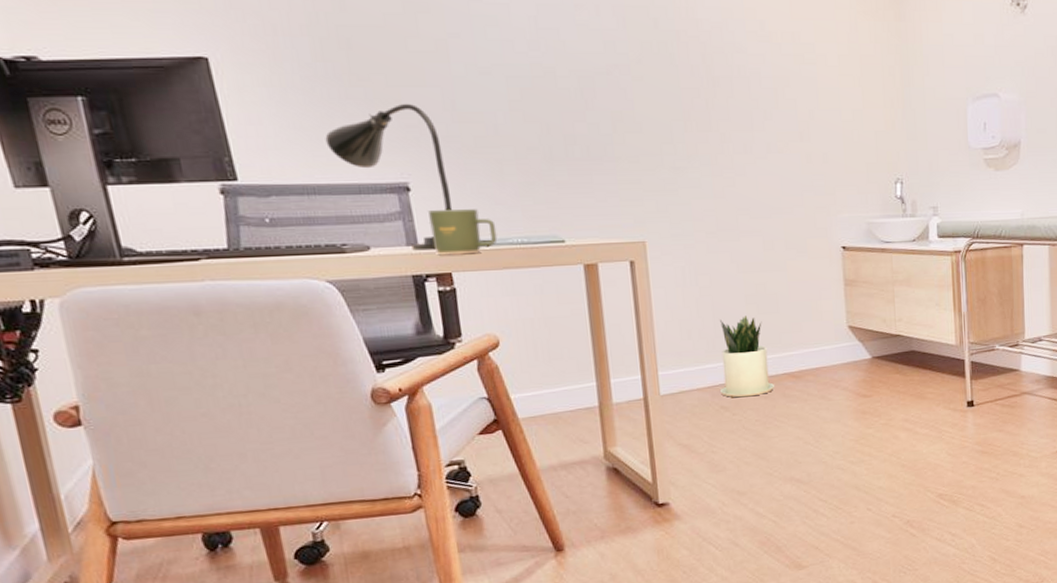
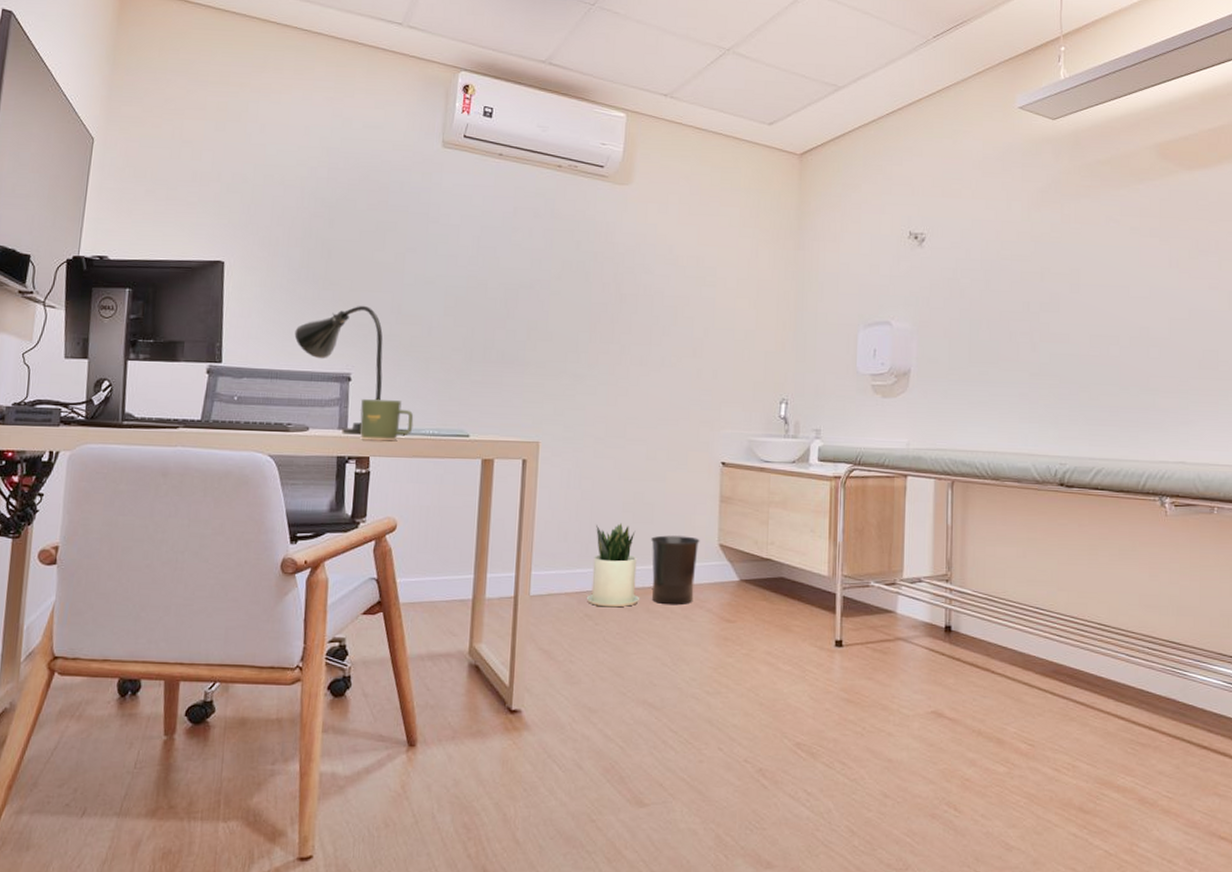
waste bin: none [779,321,829,388] -> present [651,535,700,605]

